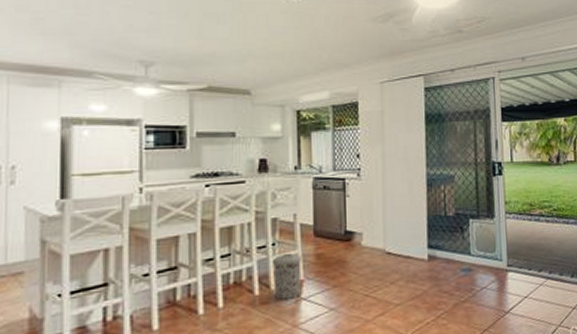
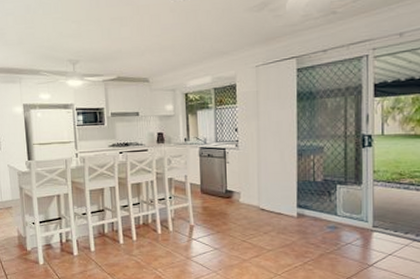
trash can: present [273,253,301,300] -> none [170,205,192,238]

